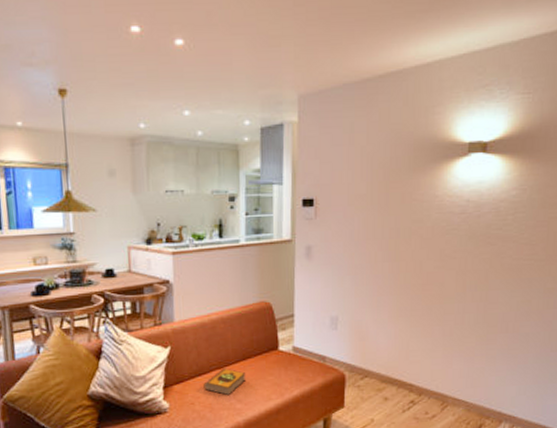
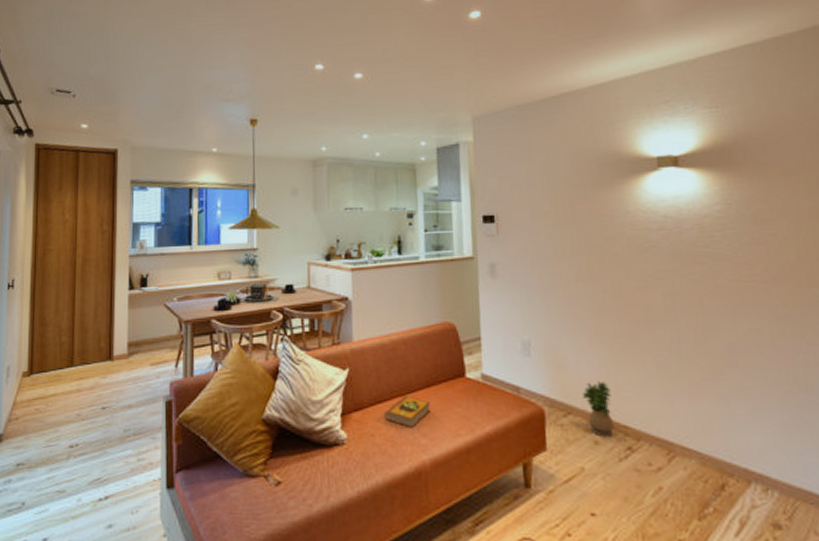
potted plant: none [378,348,402,394] -> present [582,380,615,437]

